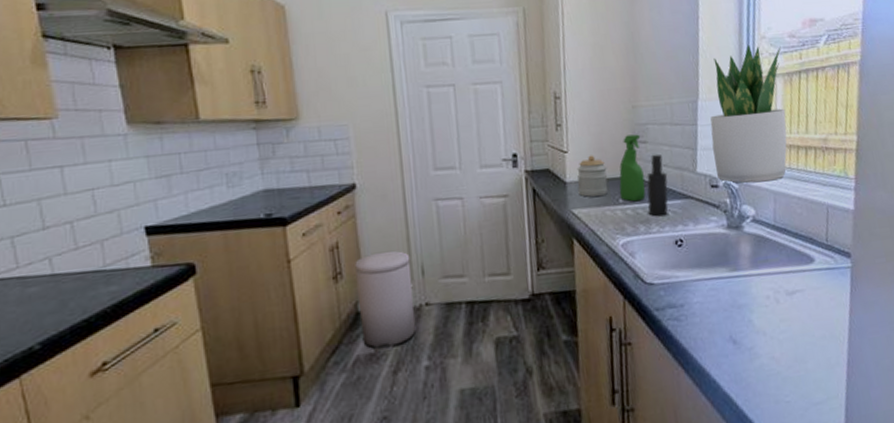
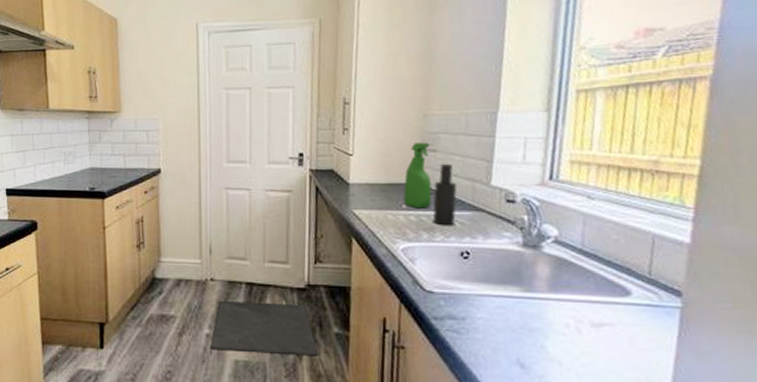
pedal bin: present [355,250,417,352] -> none [155,229,201,316]
door mat: none [431,315,549,383] -> present [210,300,319,356]
jar: present [576,155,609,197] -> none [360,159,392,199]
planter: present [710,45,787,183] -> none [510,56,606,202]

